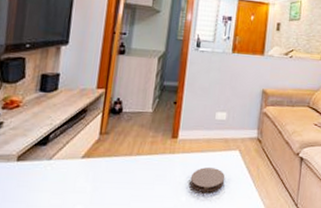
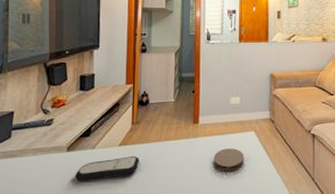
remote control: none [24,170,105,197] -> present [75,156,139,181]

